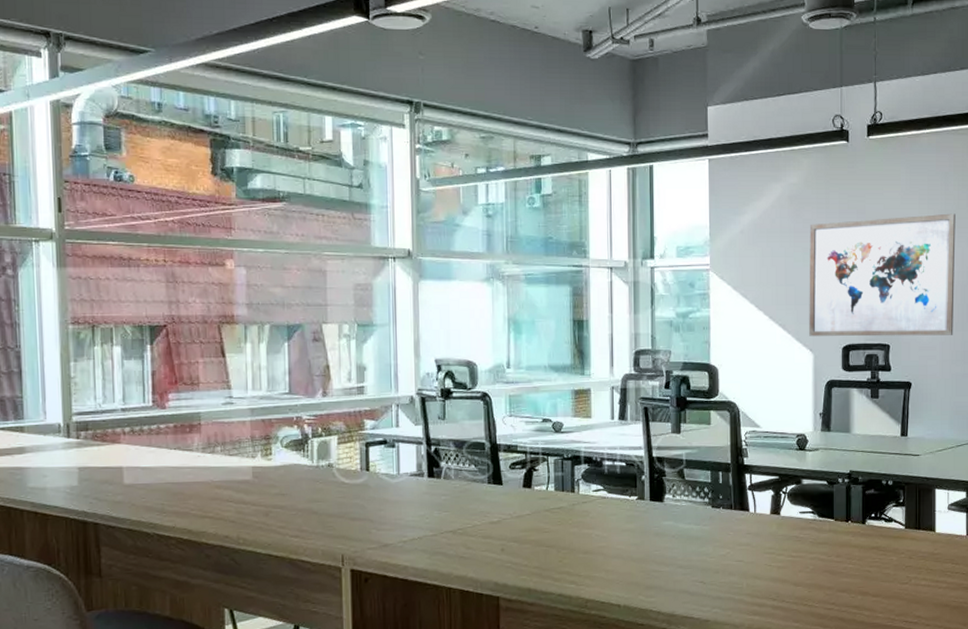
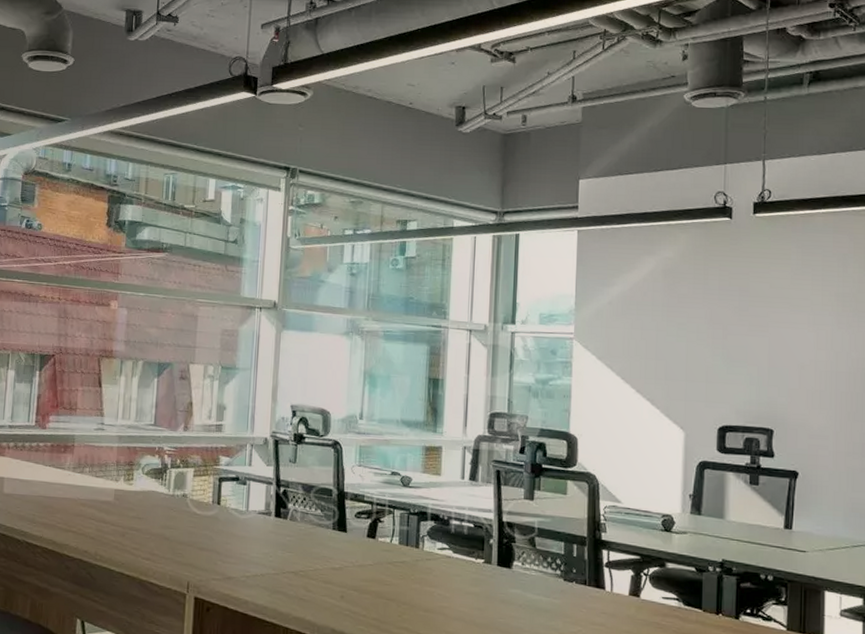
wall art: present [809,213,955,337] -> none [680,296,855,425]

